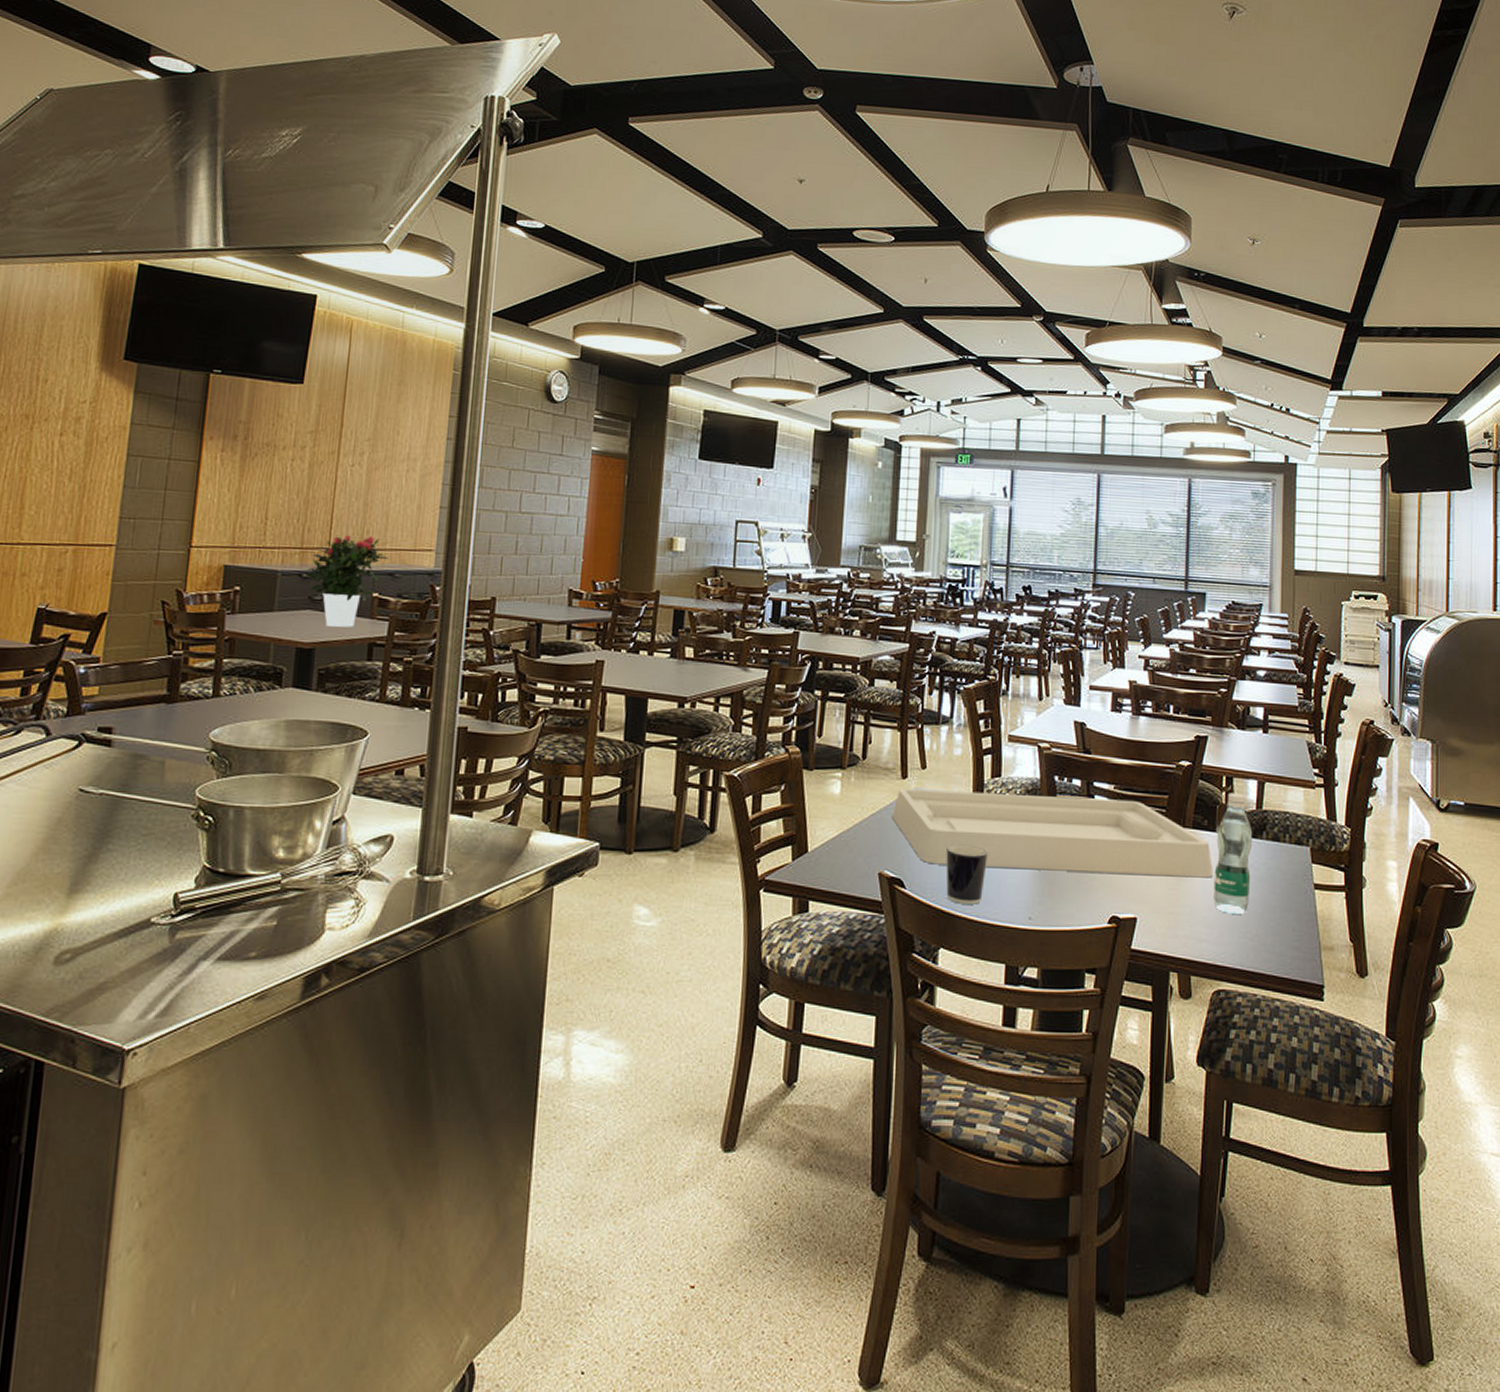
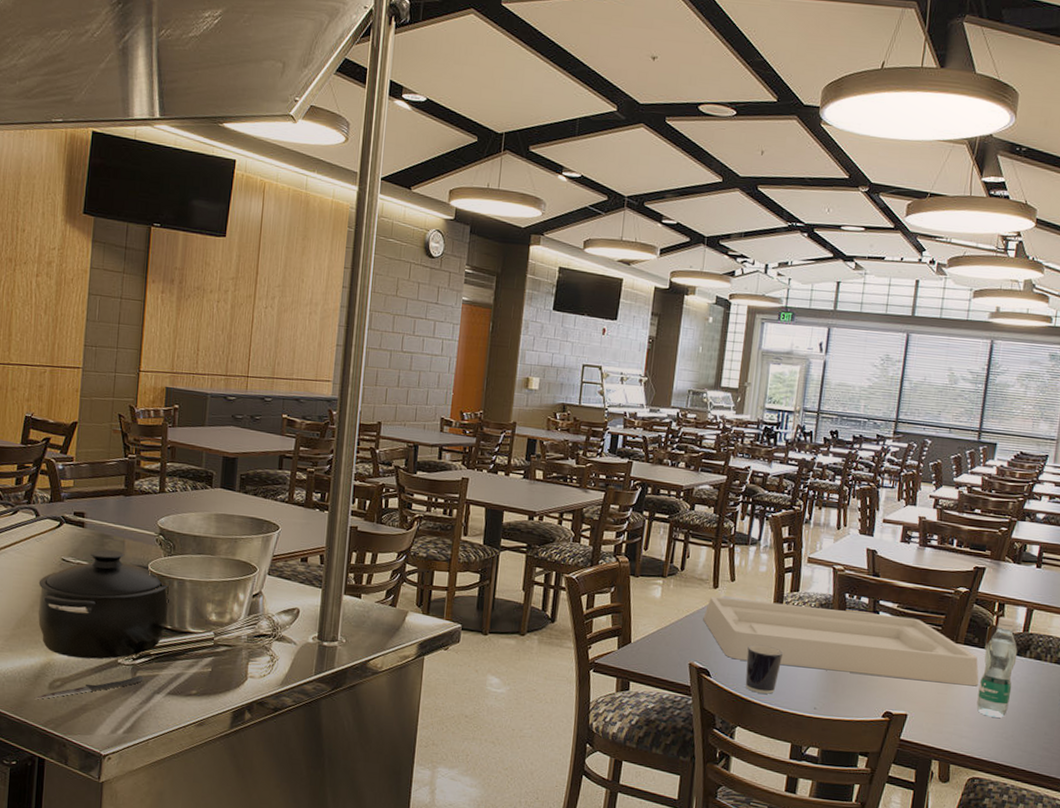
kitchen knife: none [33,938,185,981] -> present [34,675,144,700]
saucepan: none [43,774,224,919] -> present [38,549,170,659]
potted flower: present [304,535,389,628] -> none [228,366,295,442]

